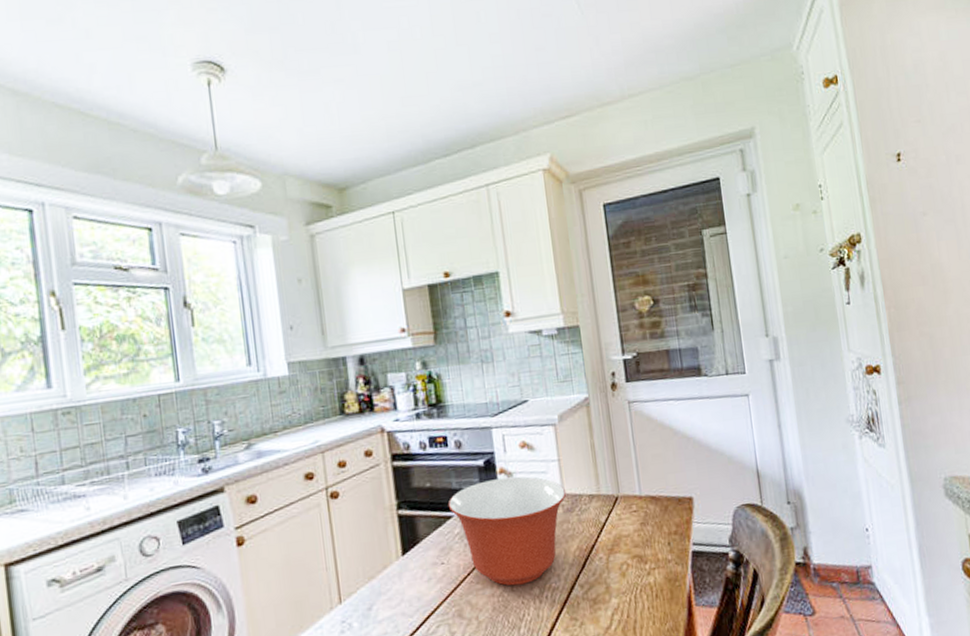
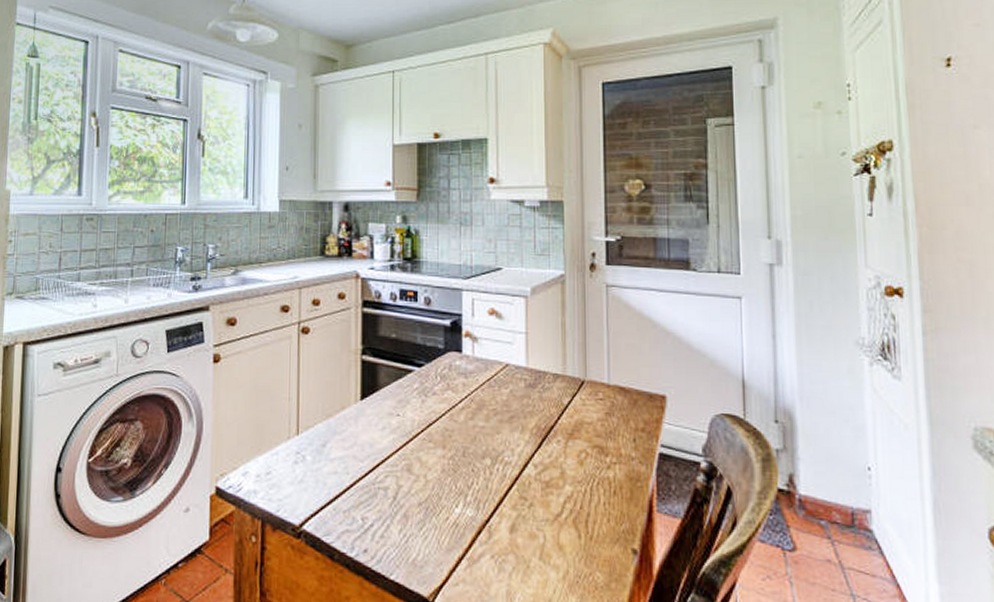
mixing bowl: present [448,476,567,586] -> none [410,341,531,452]

